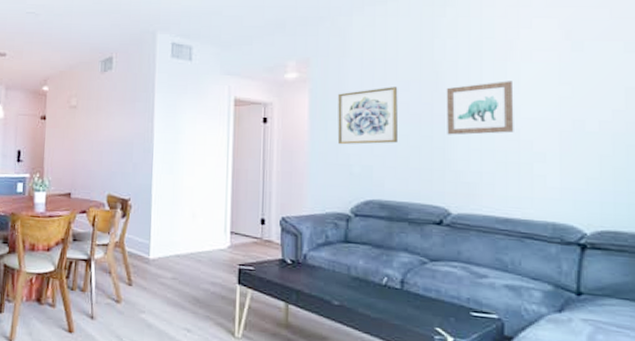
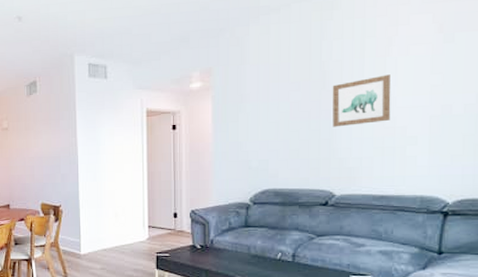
wall art: present [337,87,399,145] -> none [237,88,291,144]

